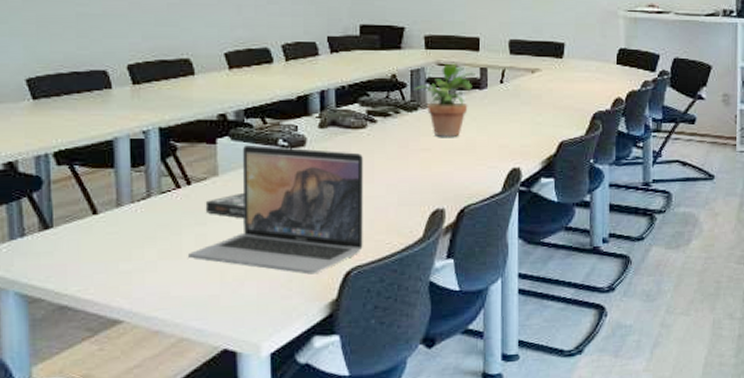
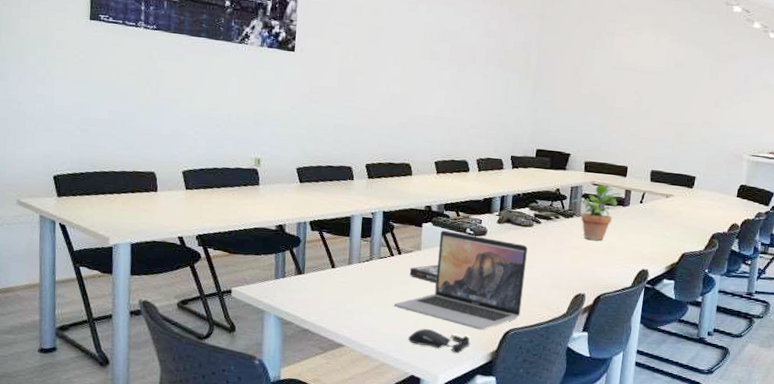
computer mouse: none [212,281,300,311] -> present [407,328,470,354]

